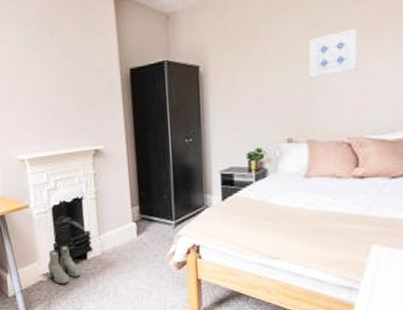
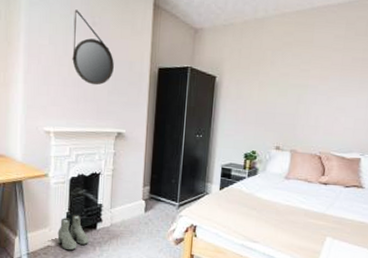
home mirror: none [29,21,81,102] -> present [72,10,114,86]
wall art: present [309,28,357,78] -> none [298,69,335,102]

